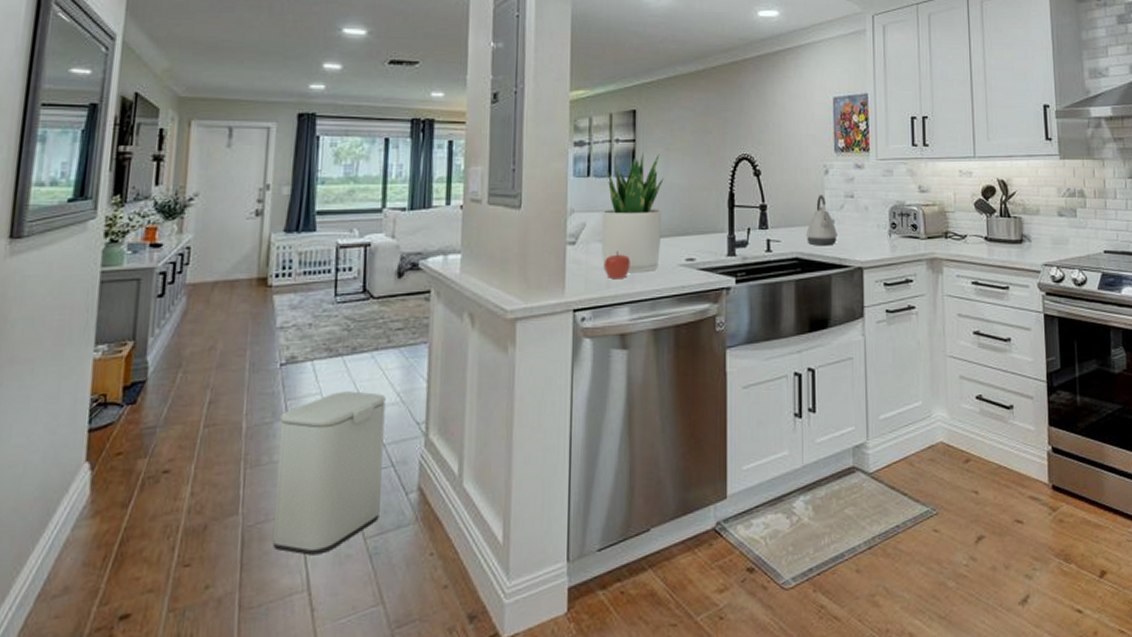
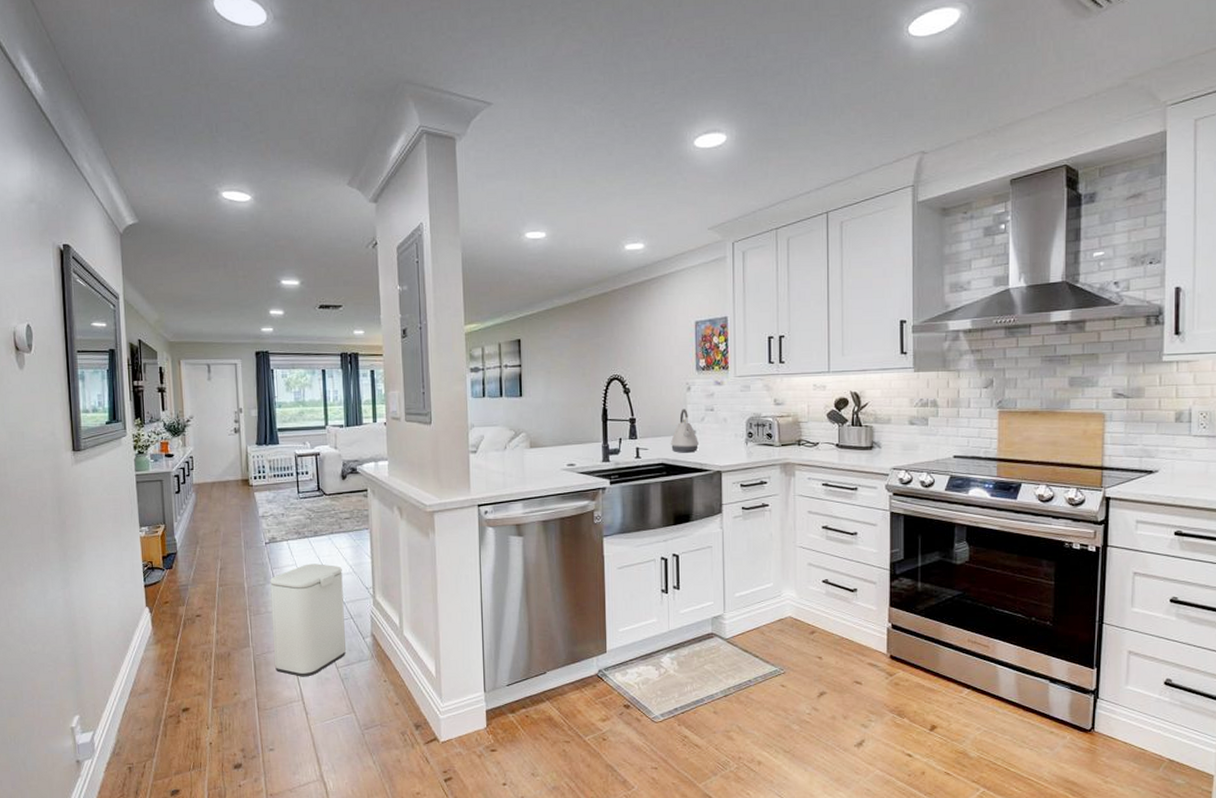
planter: present [601,152,664,273] -> none [496,376,547,476]
fruit: present [603,251,630,280] -> none [500,458,522,481]

